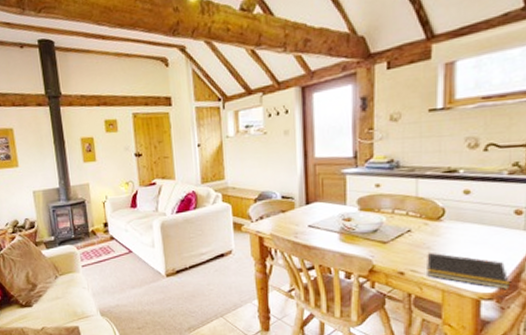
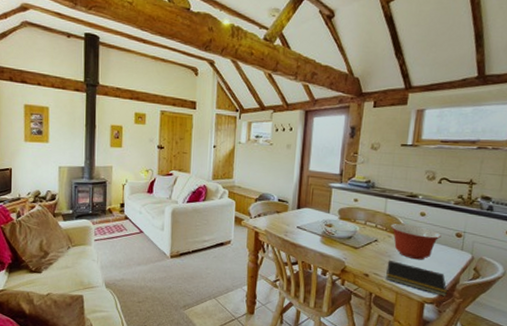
mixing bowl: none [425,207,495,249] -> present [389,224,441,260]

